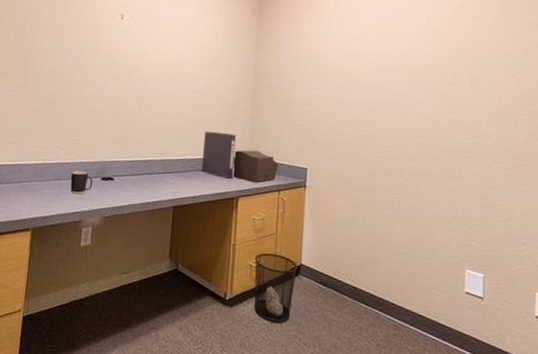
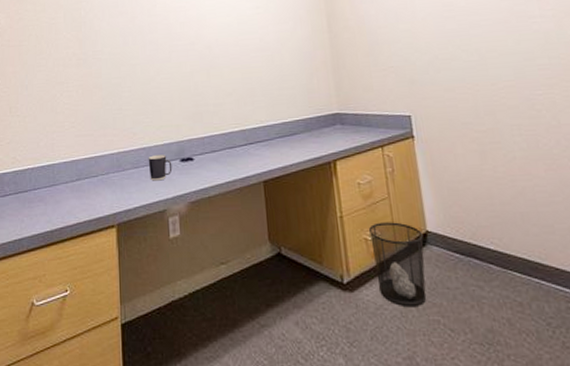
binder: present [202,131,237,179] -> none [284,89,325,141]
sewing box: present [233,150,279,183] -> none [321,104,376,142]

